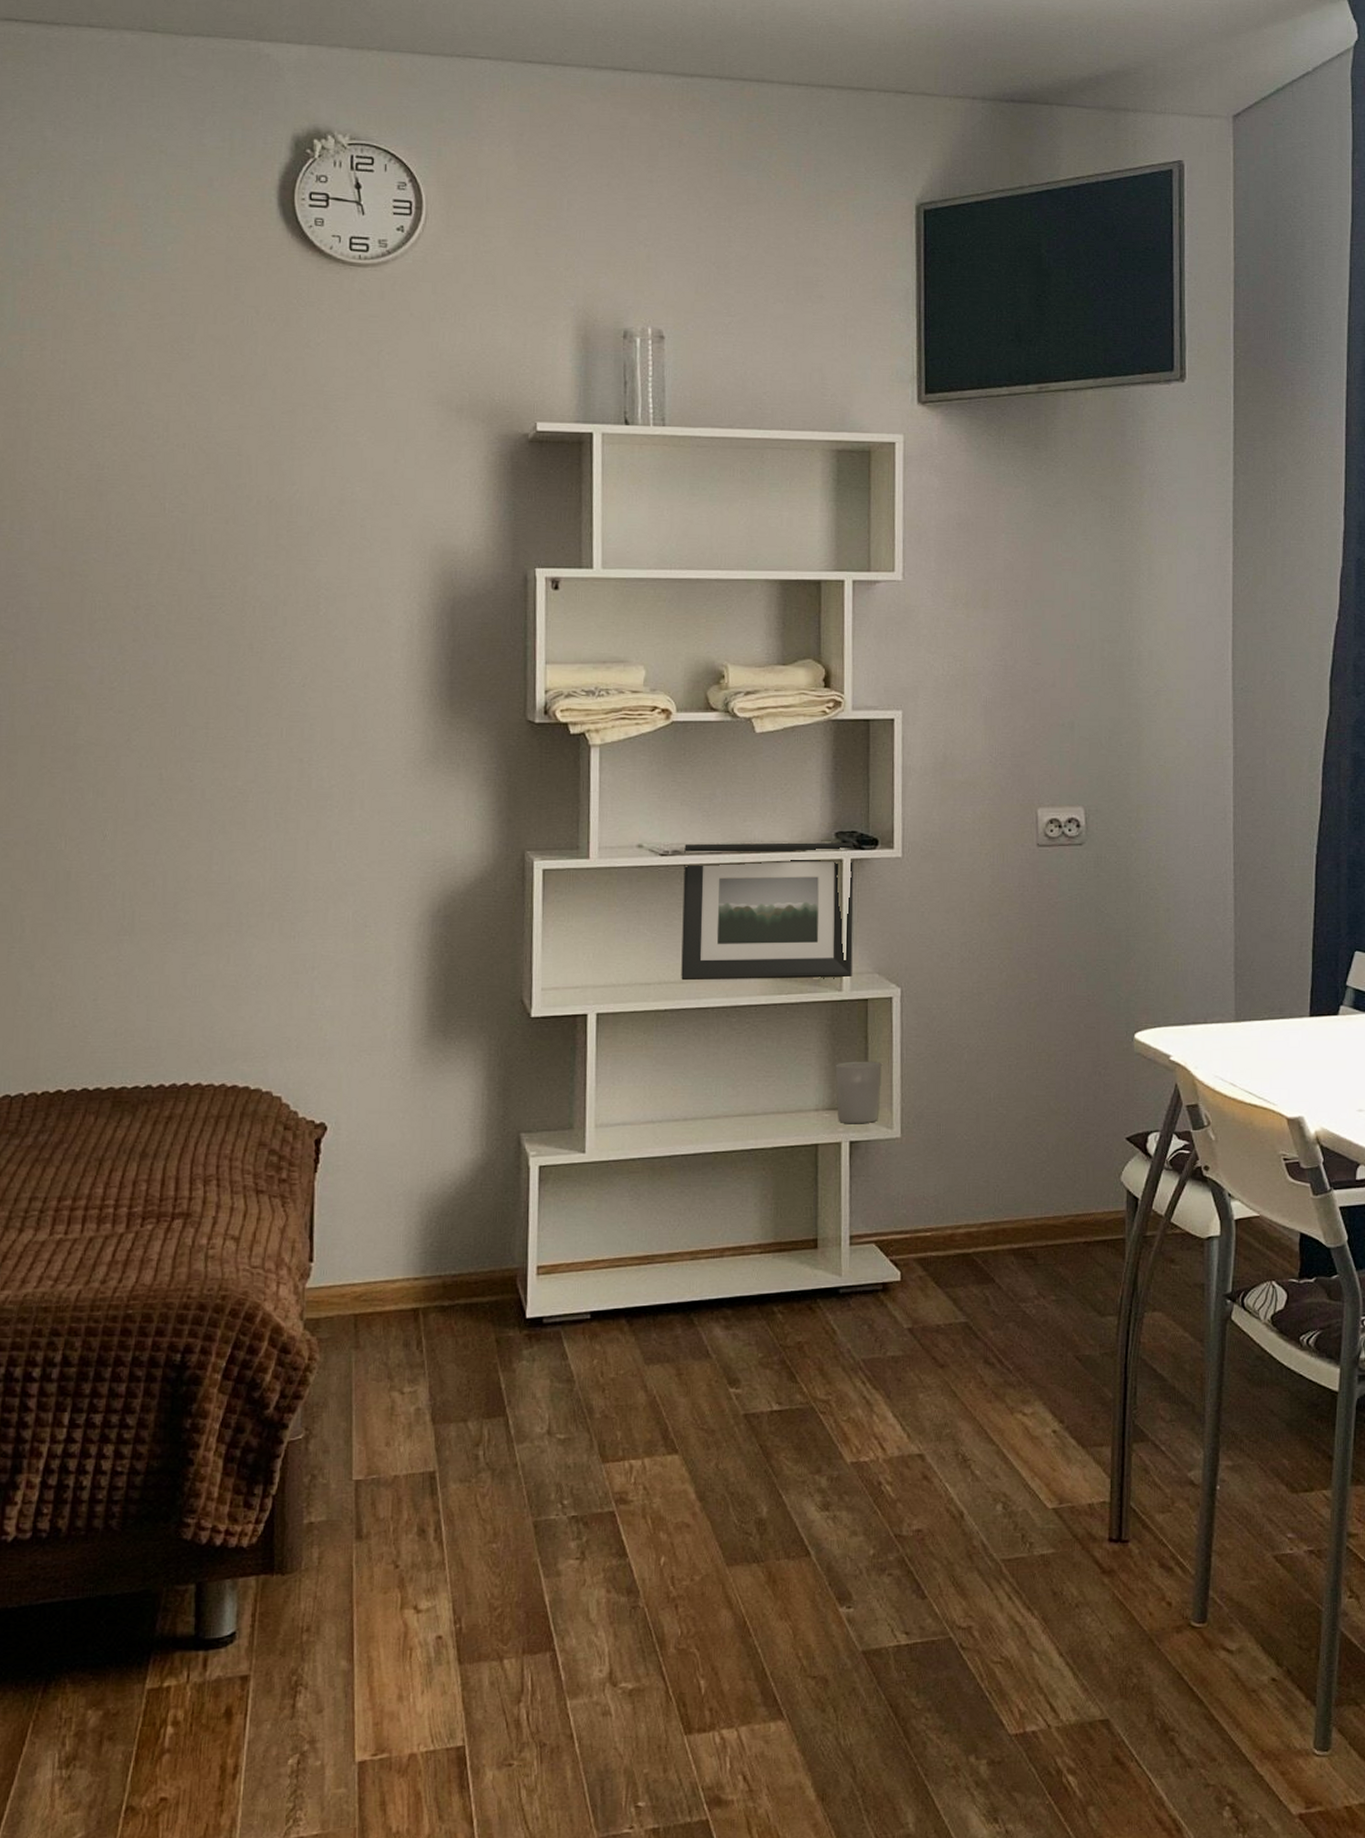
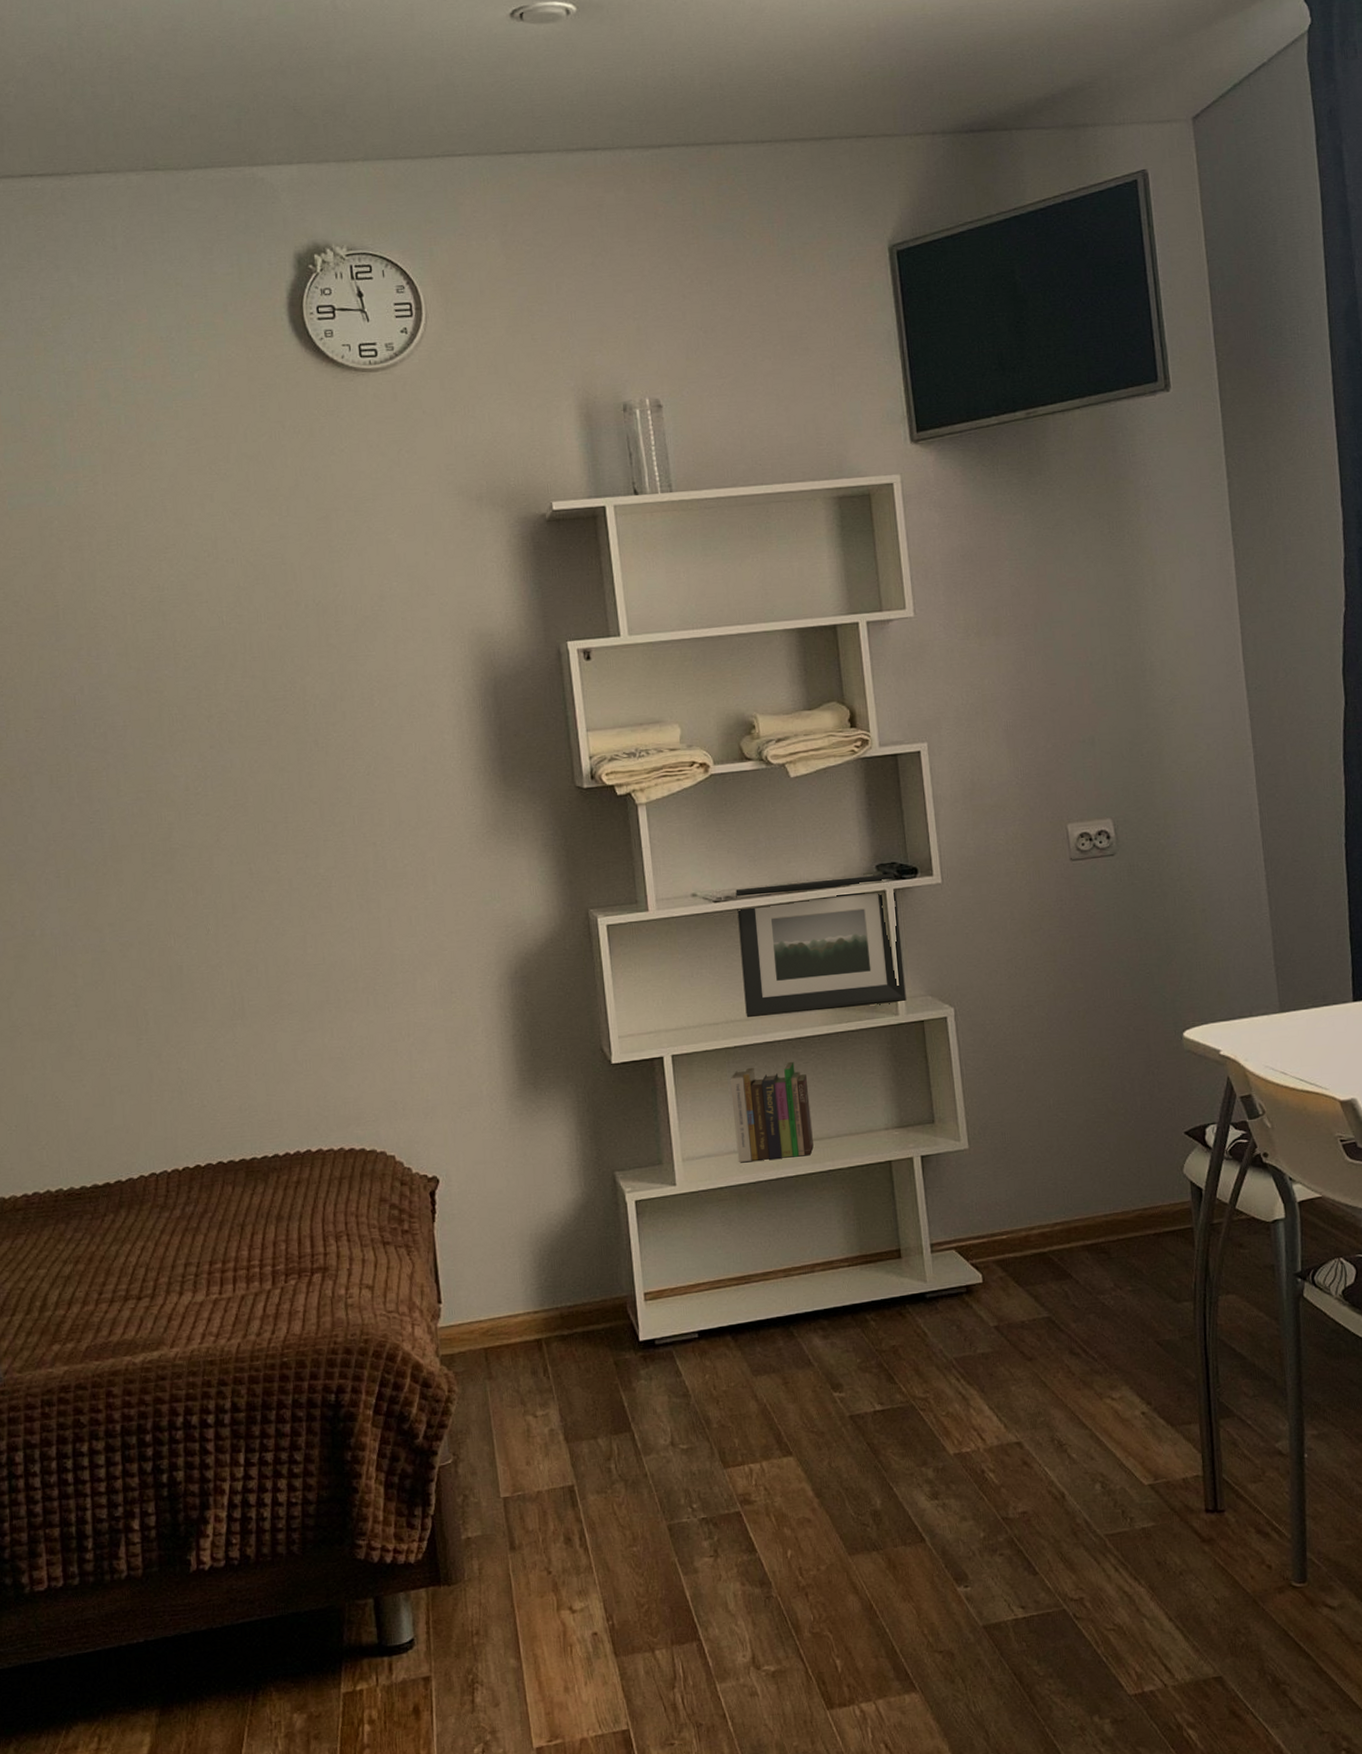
books: none [655,1030,739,1133] -> present [730,1061,814,1162]
candle holder: present [835,1061,882,1124] -> none [899,1078,945,1140]

